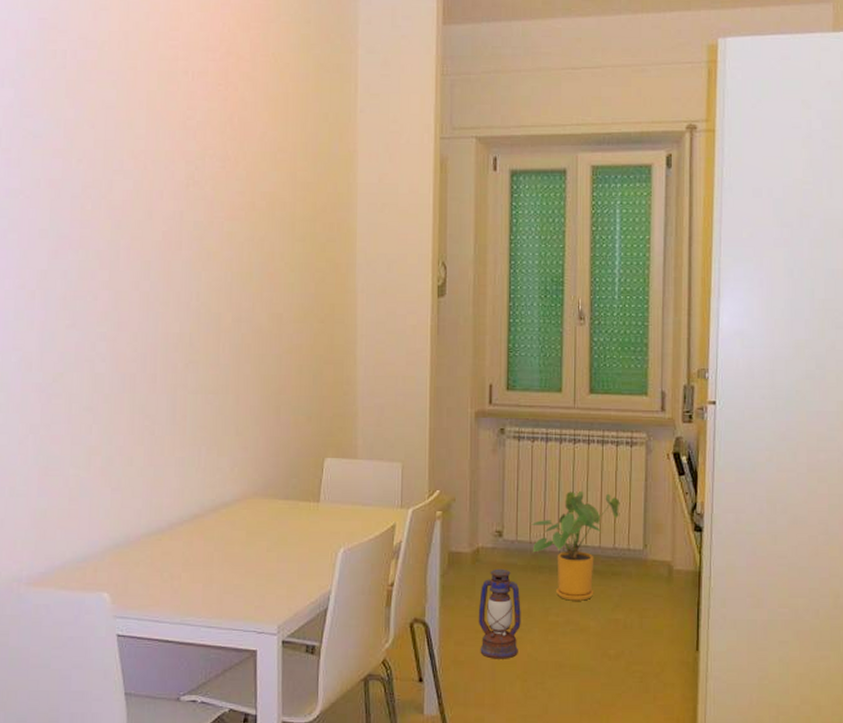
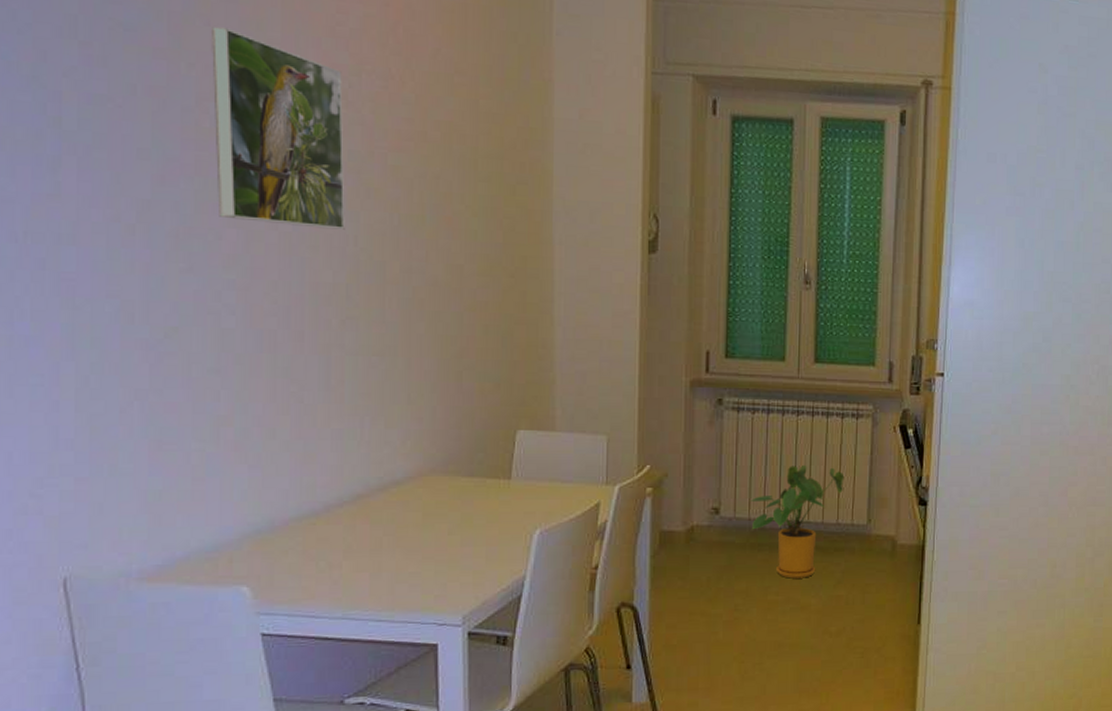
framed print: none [95,129,191,288] -> present [212,27,345,230]
lantern: present [478,568,521,659] -> none [692,547,739,642]

